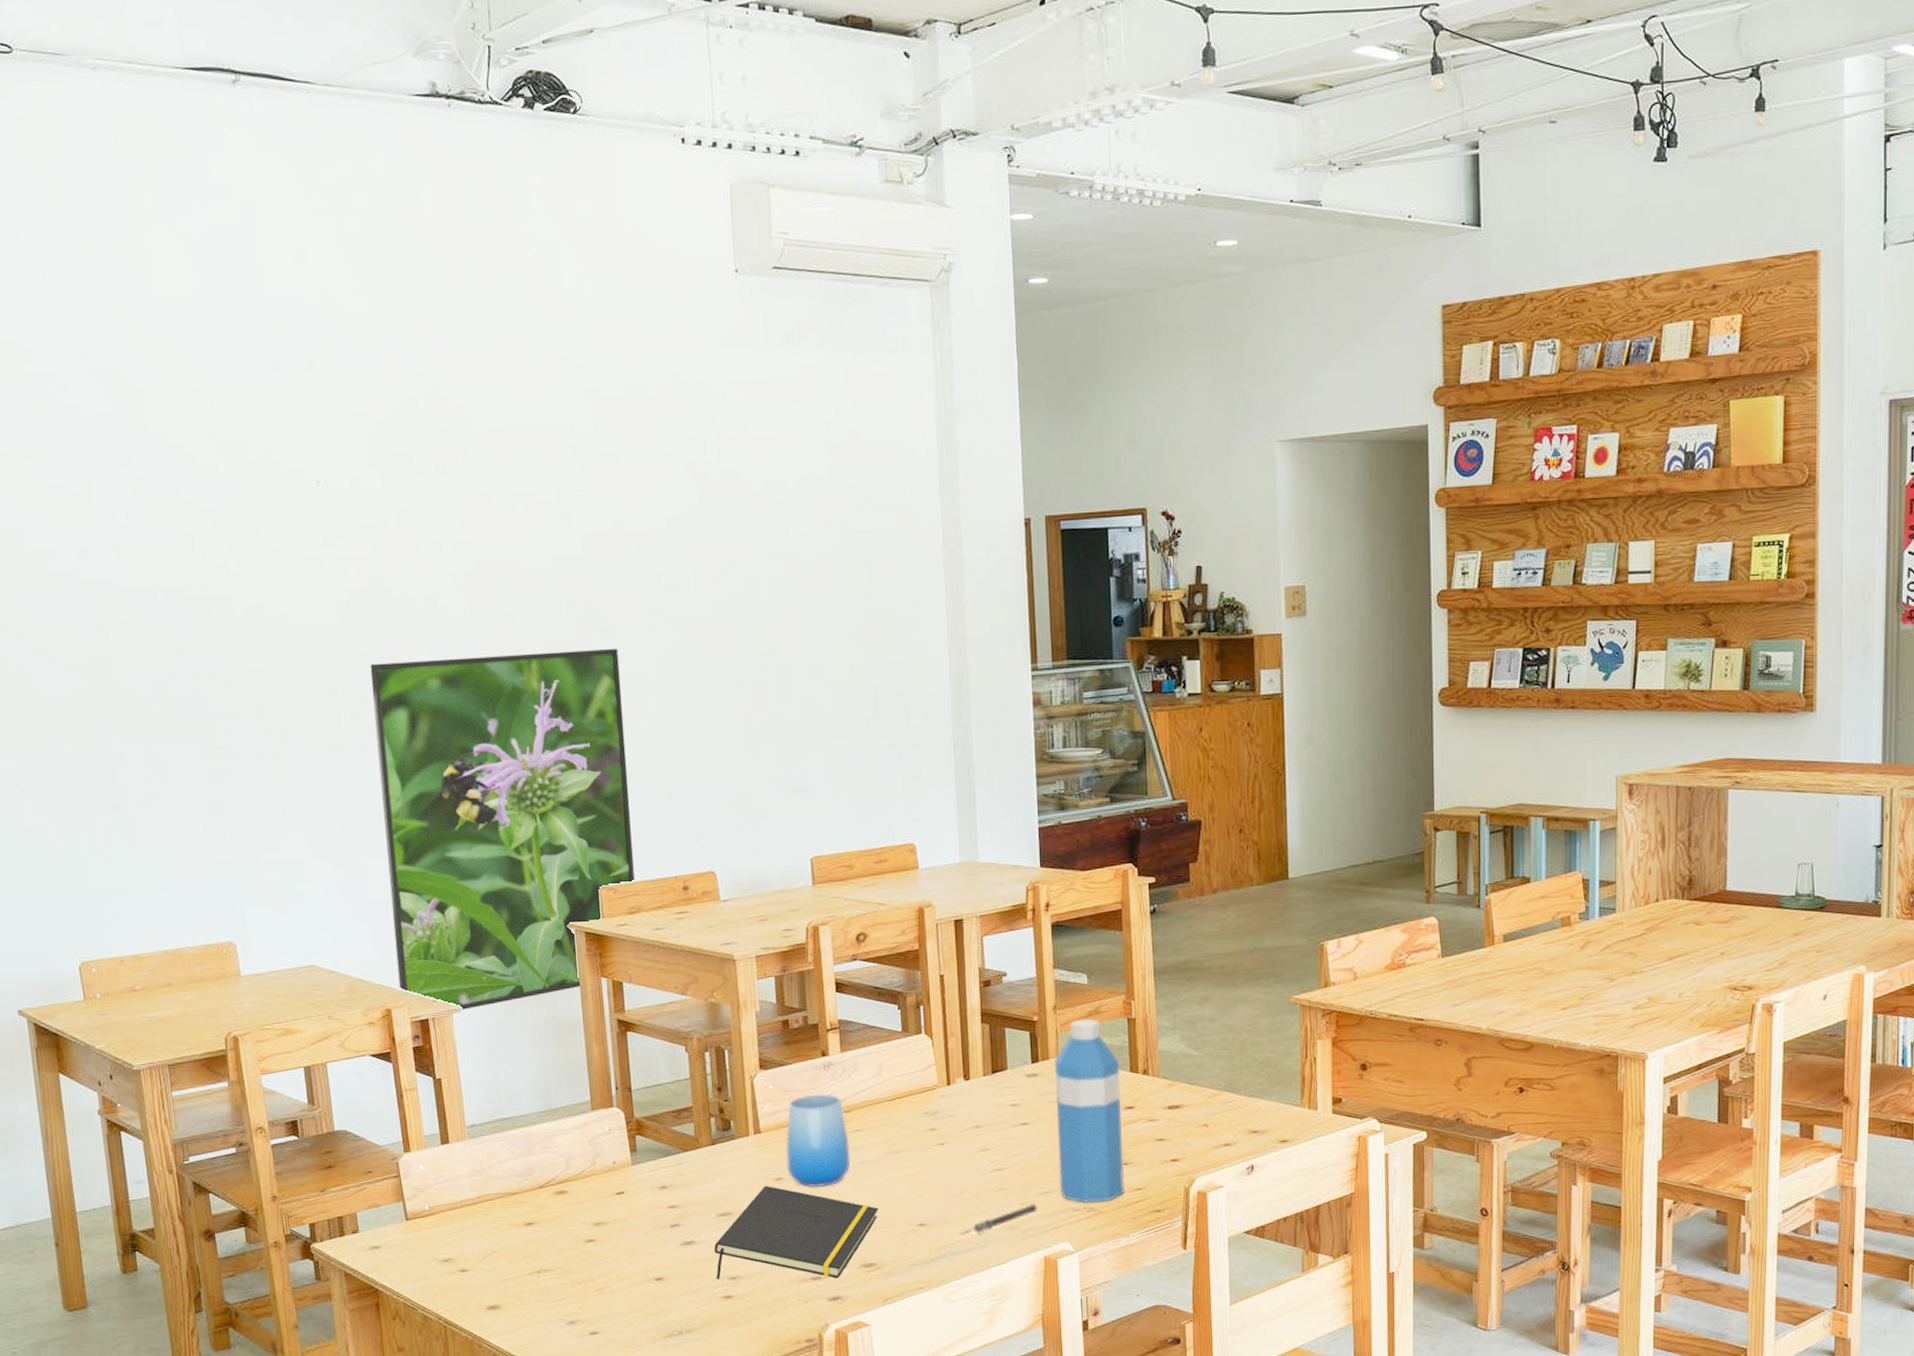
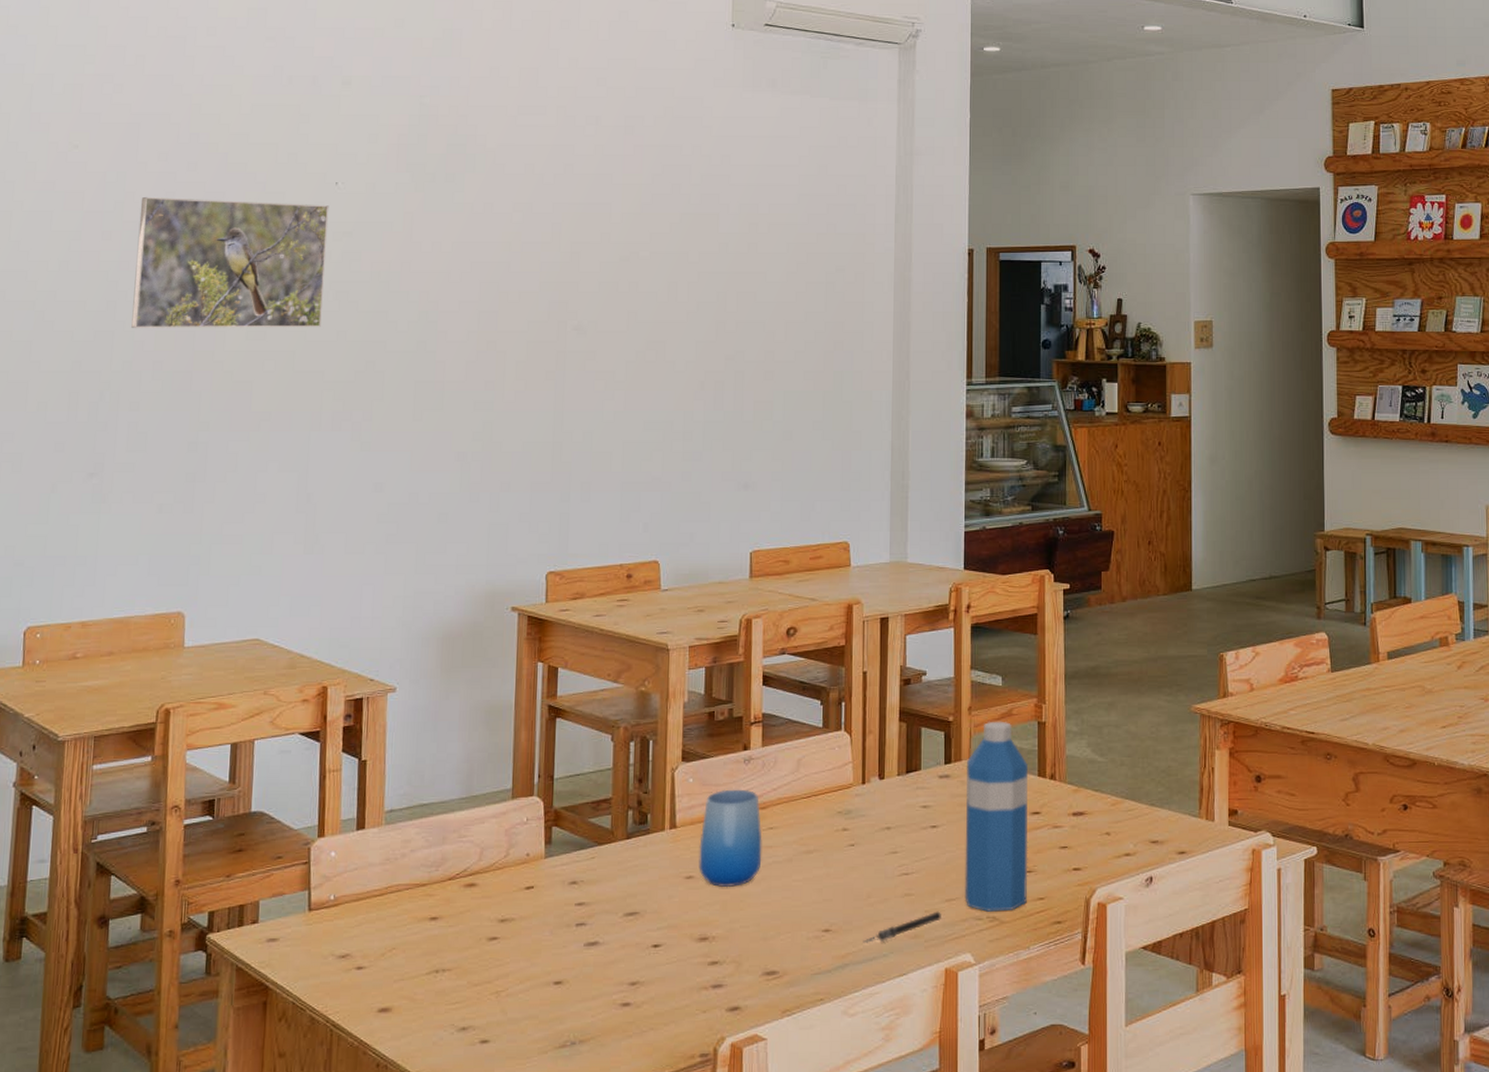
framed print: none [111,506,326,652] -> present [131,197,329,328]
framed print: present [370,648,635,1011] -> none [339,346,591,691]
notepad: present [714,1185,878,1279] -> none [616,883,785,987]

